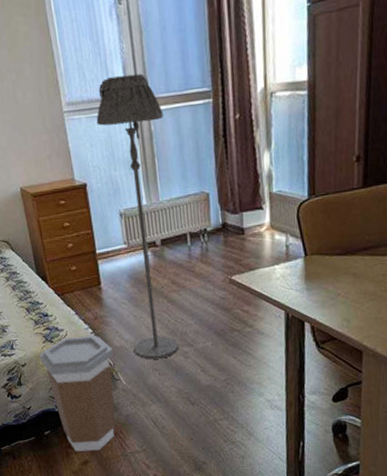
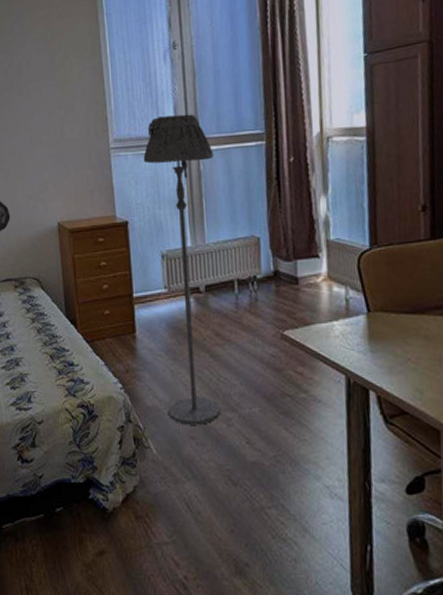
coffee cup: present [39,335,116,452] -> none [59,391,144,538]

